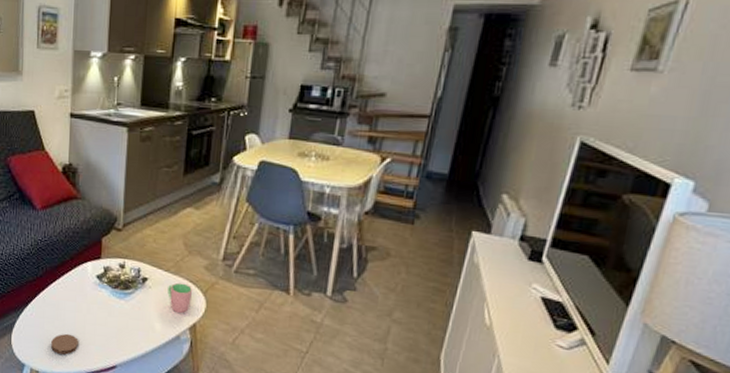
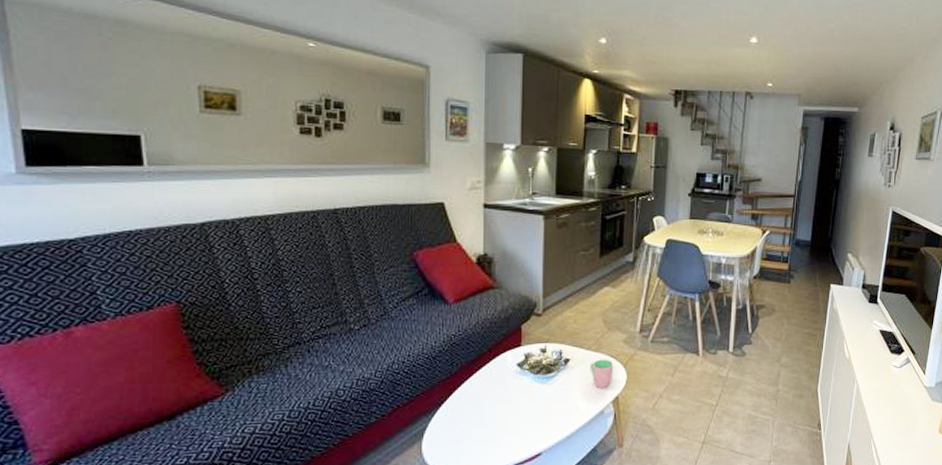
coaster: present [51,333,79,355] -> none [469,429,500,453]

